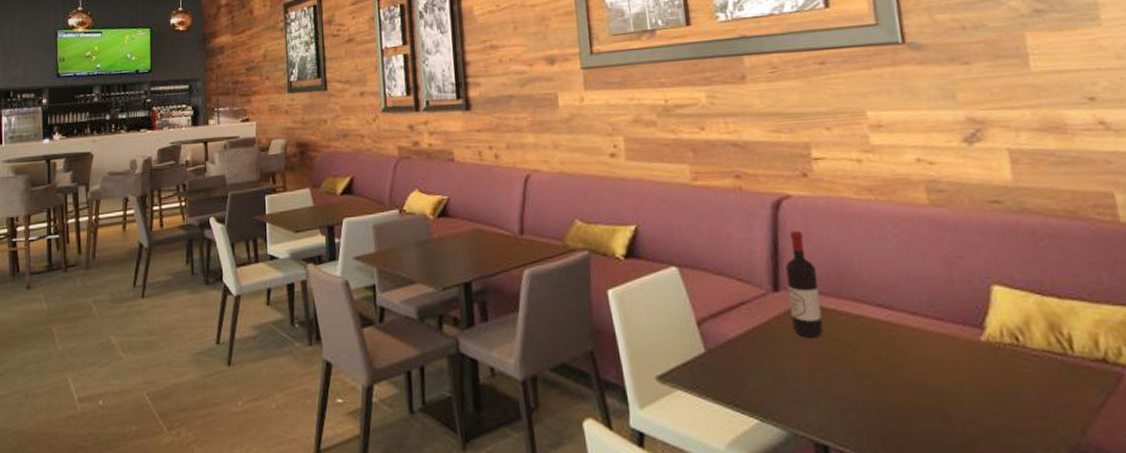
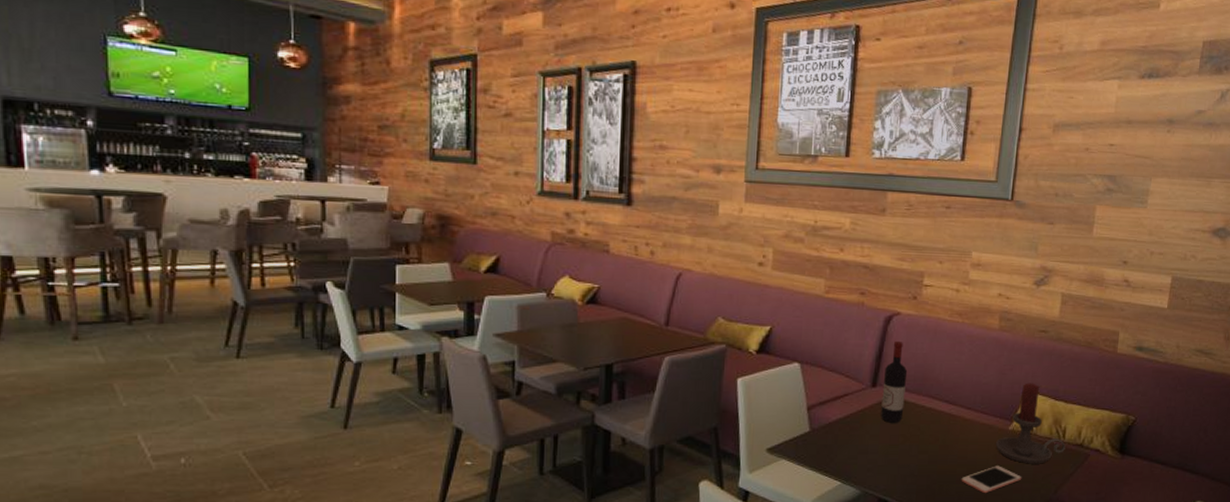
cell phone: none [927,394,1022,436] -> present [961,466,1022,494]
candle holder: none [967,273,1080,391] -> present [996,383,1066,464]

